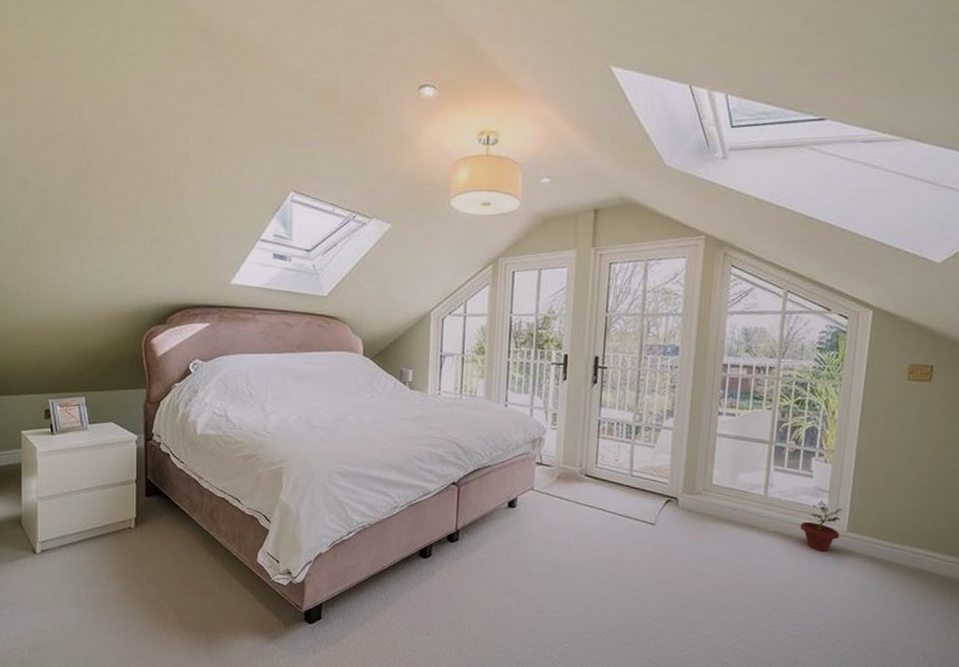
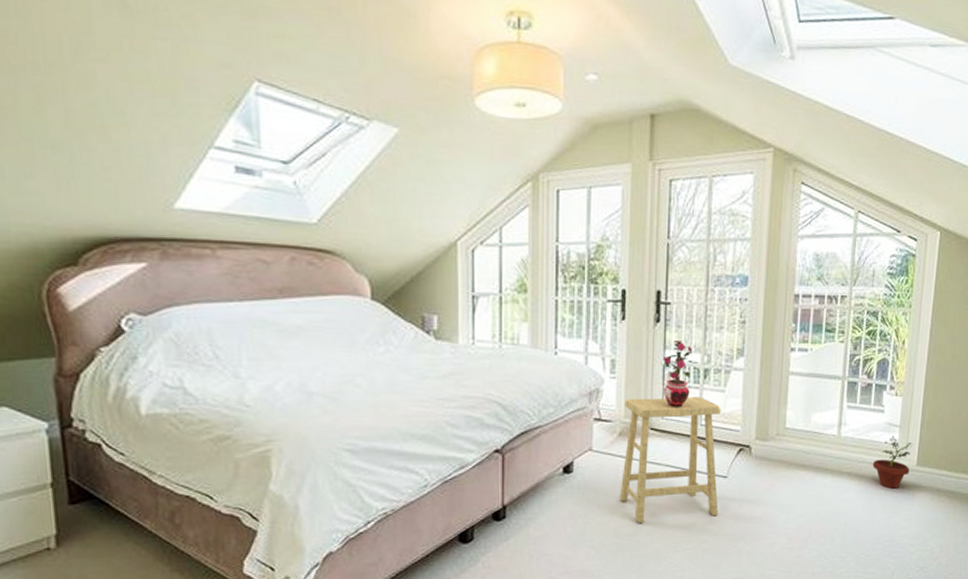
stool: none [556,447,651,559] -> present [619,397,721,523]
potted plant: none [597,399,631,458] -> present [662,339,699,407]

